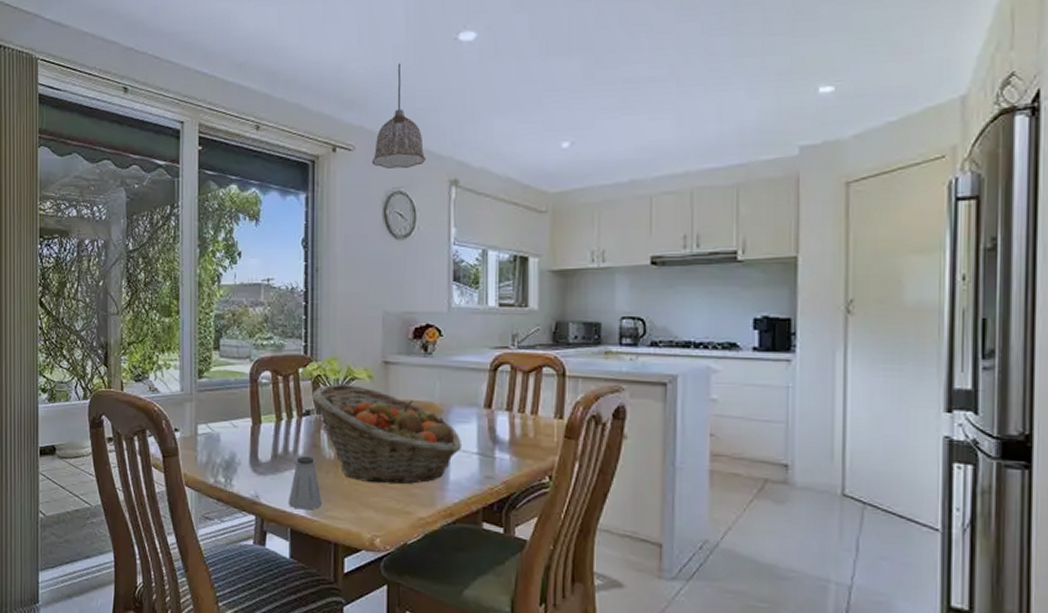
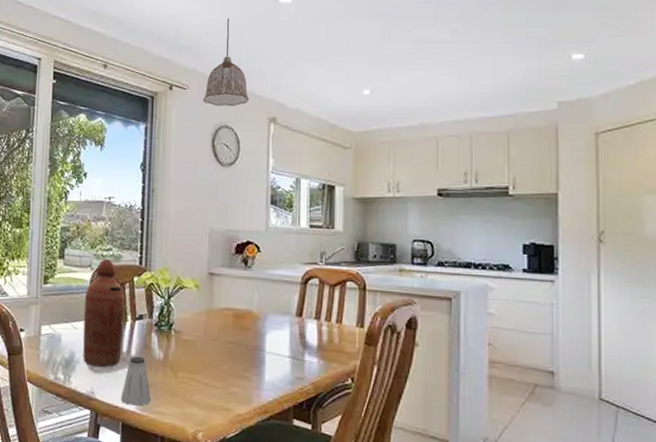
bottle: none [244,349,289,468] -> present [83,259,125,367]
fruit basket: present [312,383,461,485] -> none [145,291,276,384]

